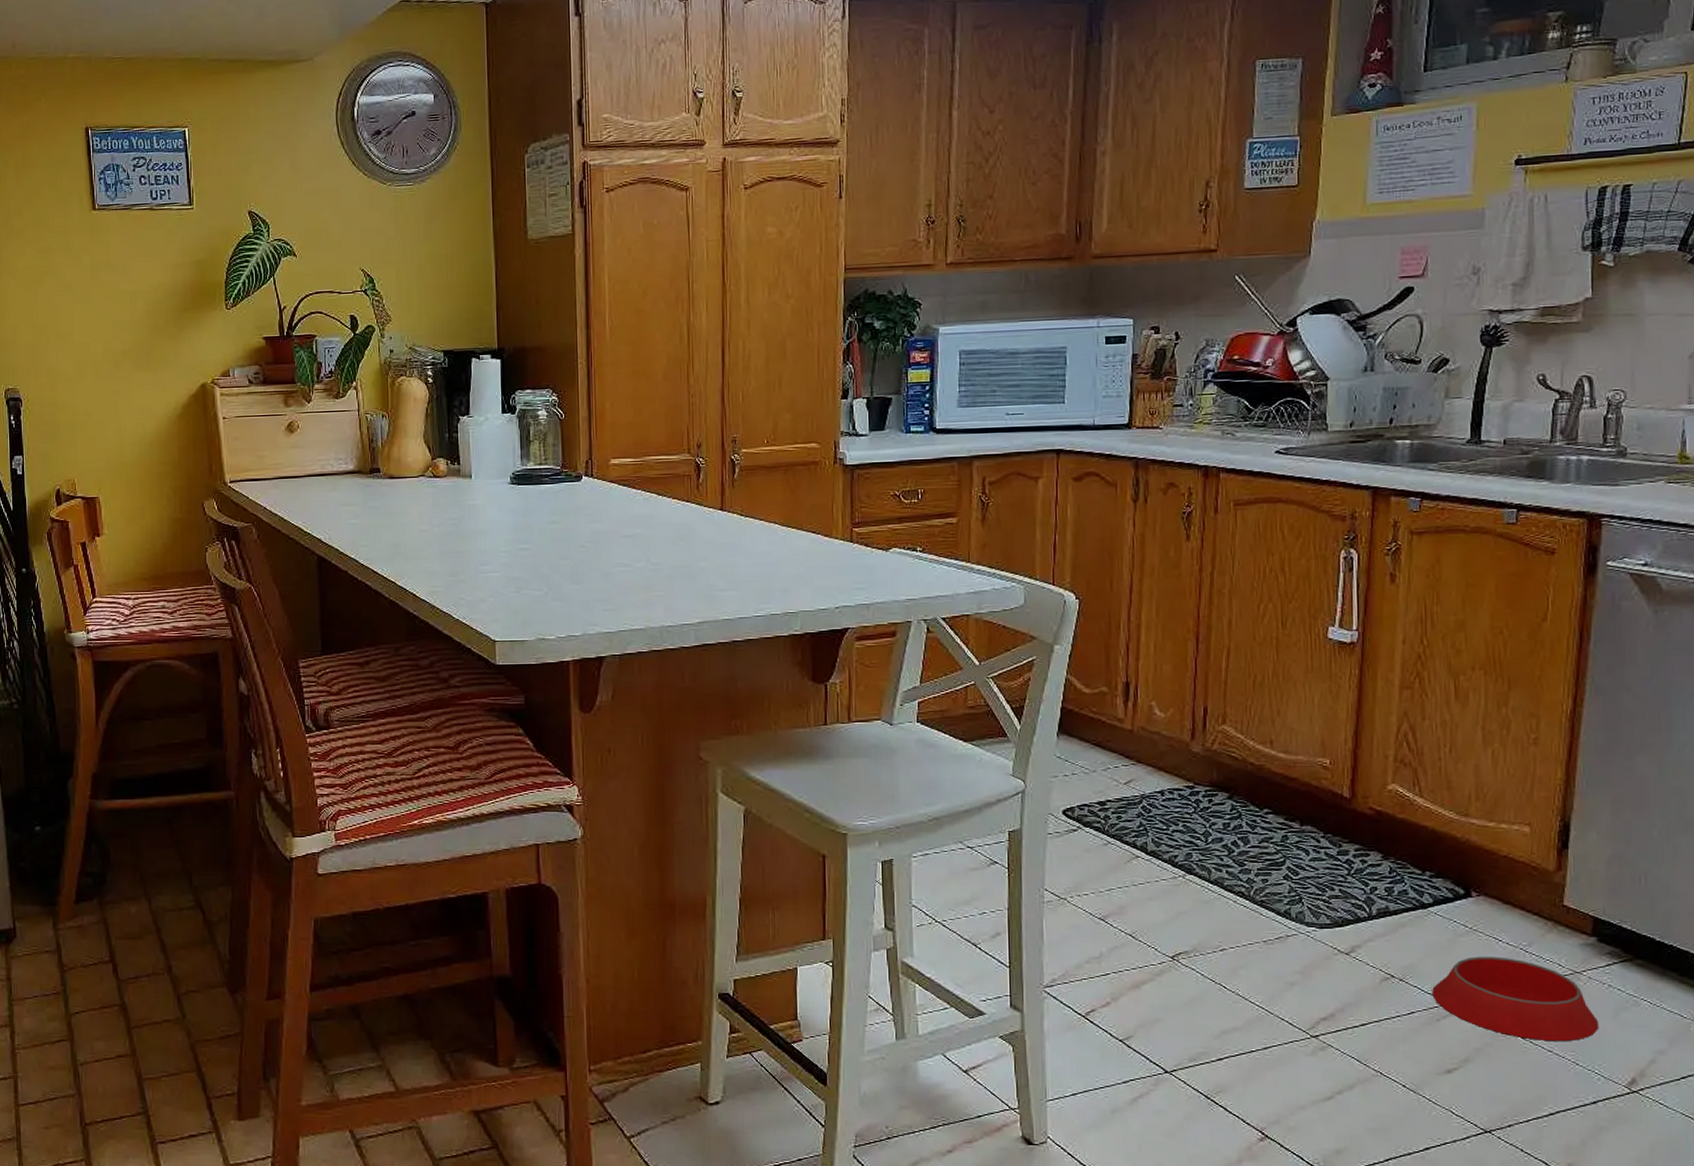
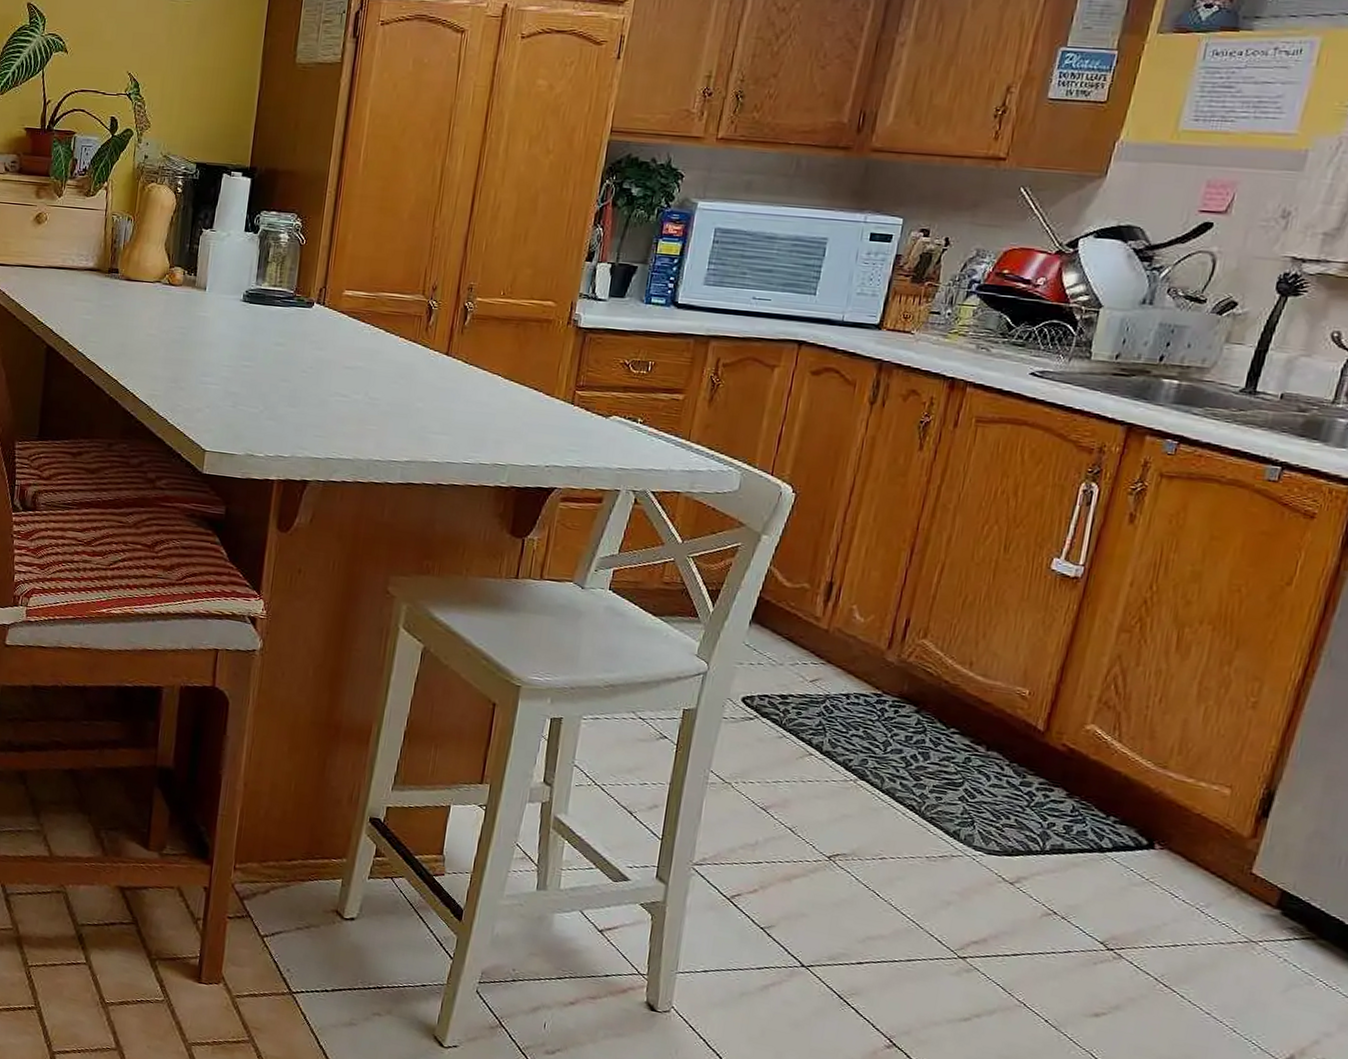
pet bowl: present [1432,956,1598,1042] -> none [1093,908,1266,1008]

